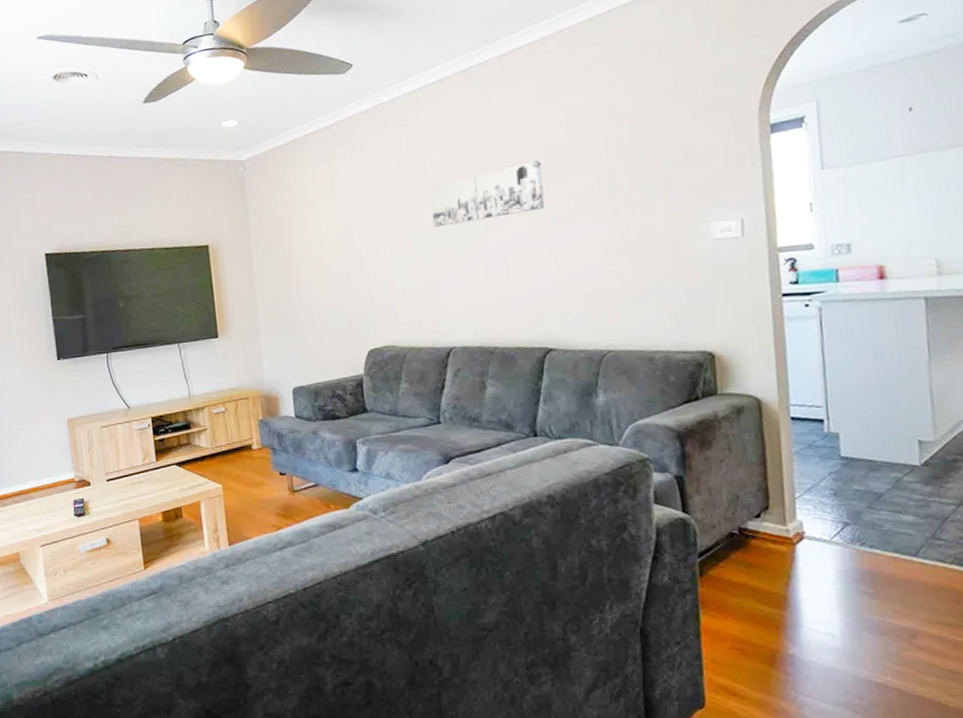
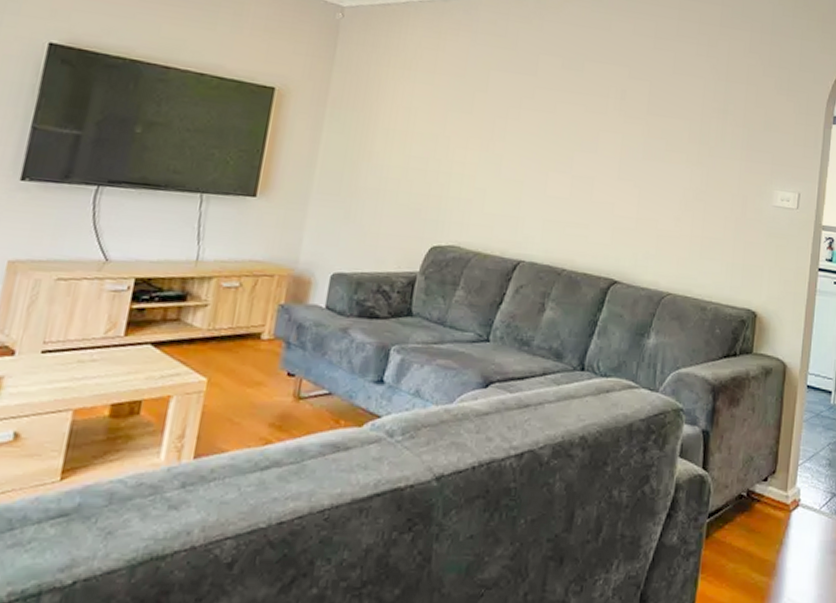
wall art: present [430,160,545,228] -> none [530,89,644,141]

